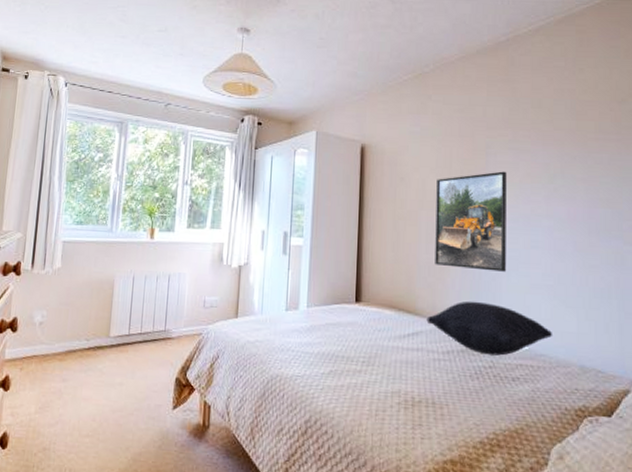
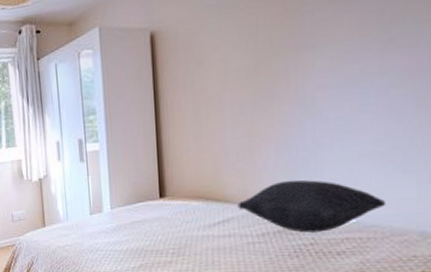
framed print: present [435,171,507,272] -> none [241,29,328,149]

